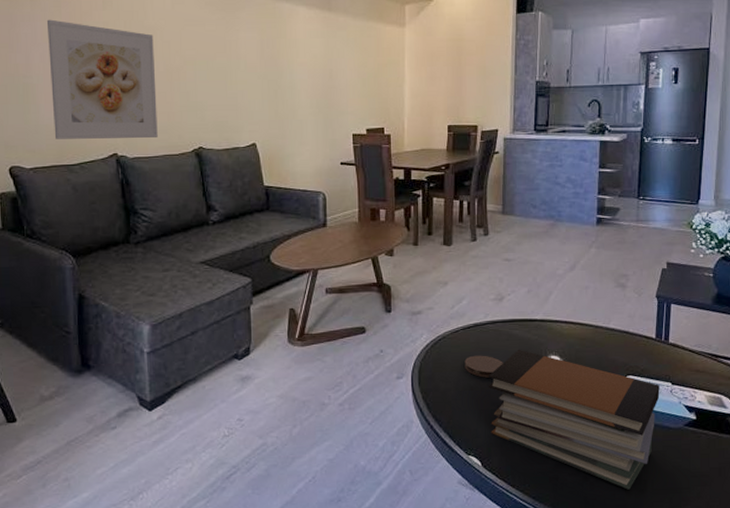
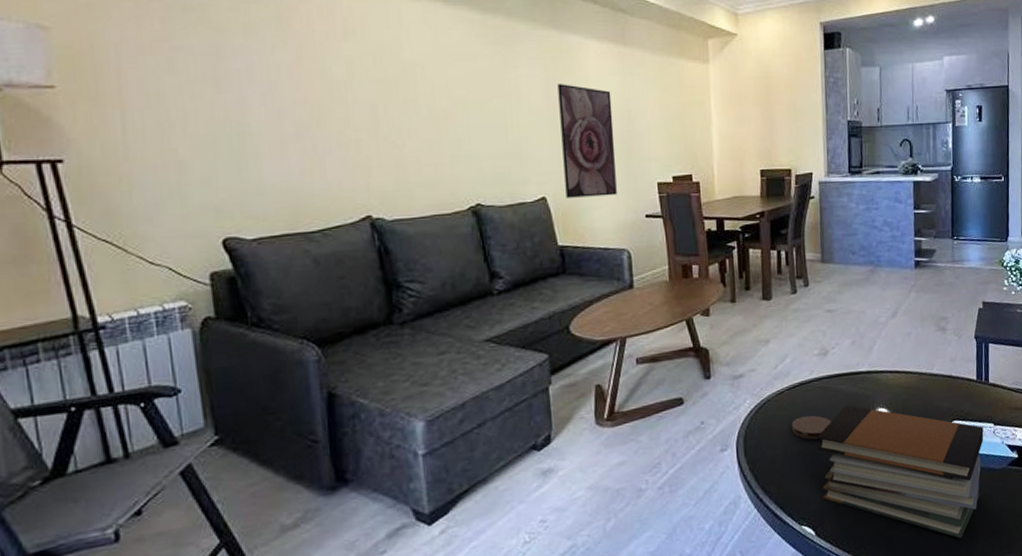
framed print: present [46,19,158,139] -> none [267,52,424,201]
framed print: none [270,45,317,145] -> present [557,84,617,198]

